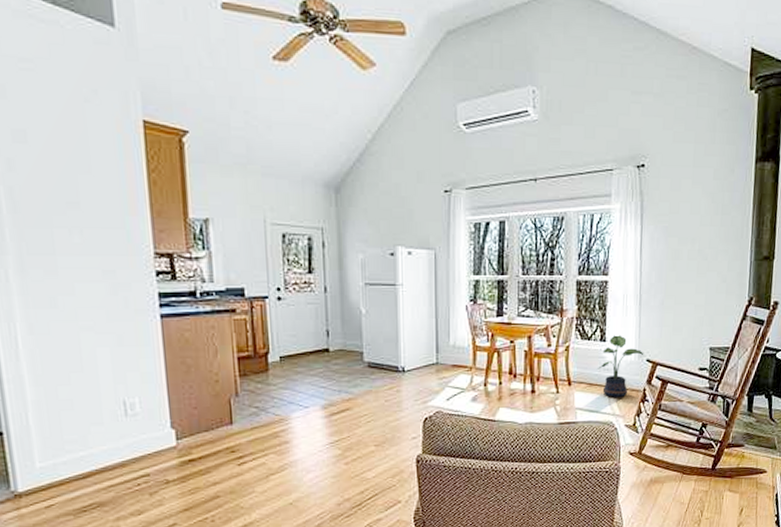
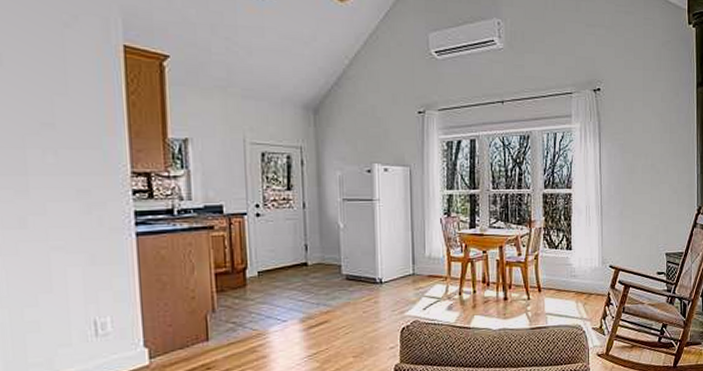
potted plant: present [598,335,644,397] -> none [565,243,607,302]

